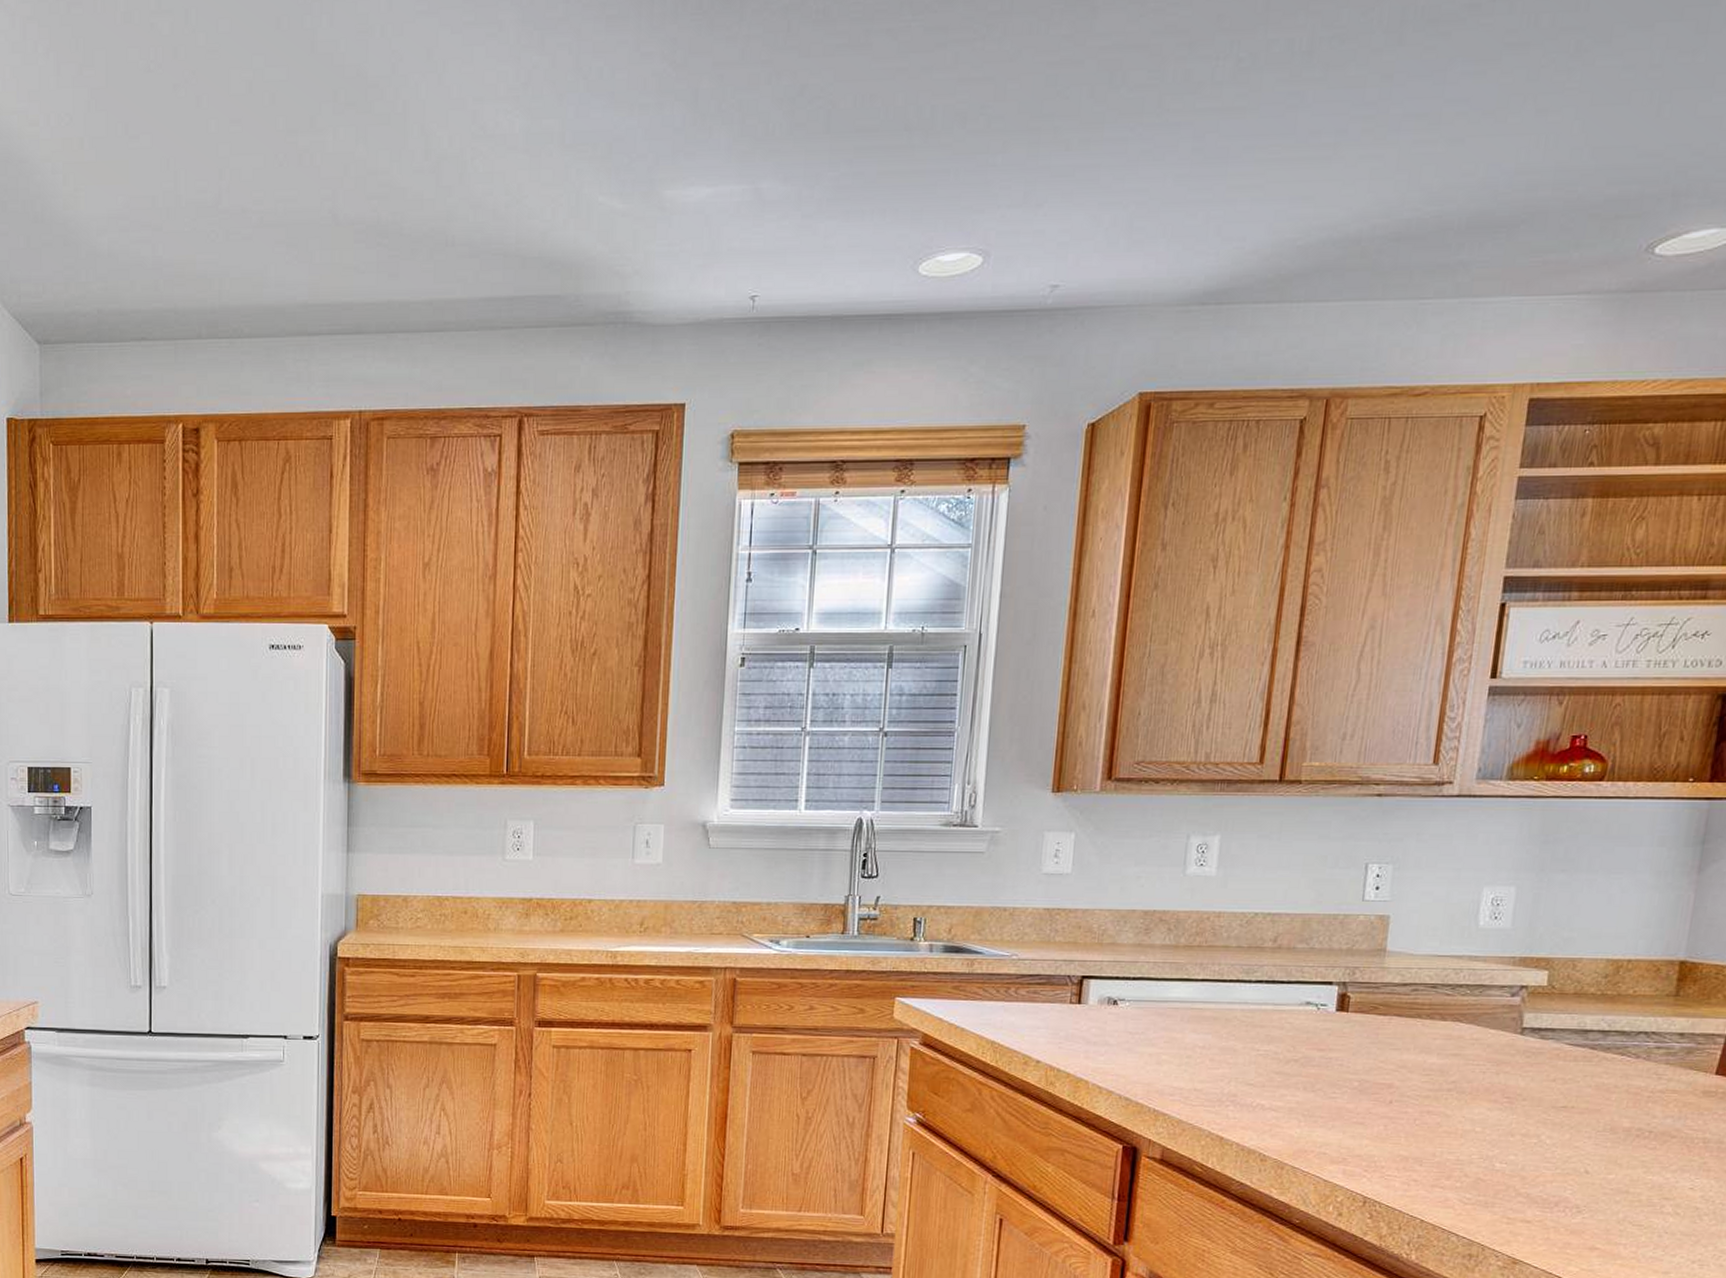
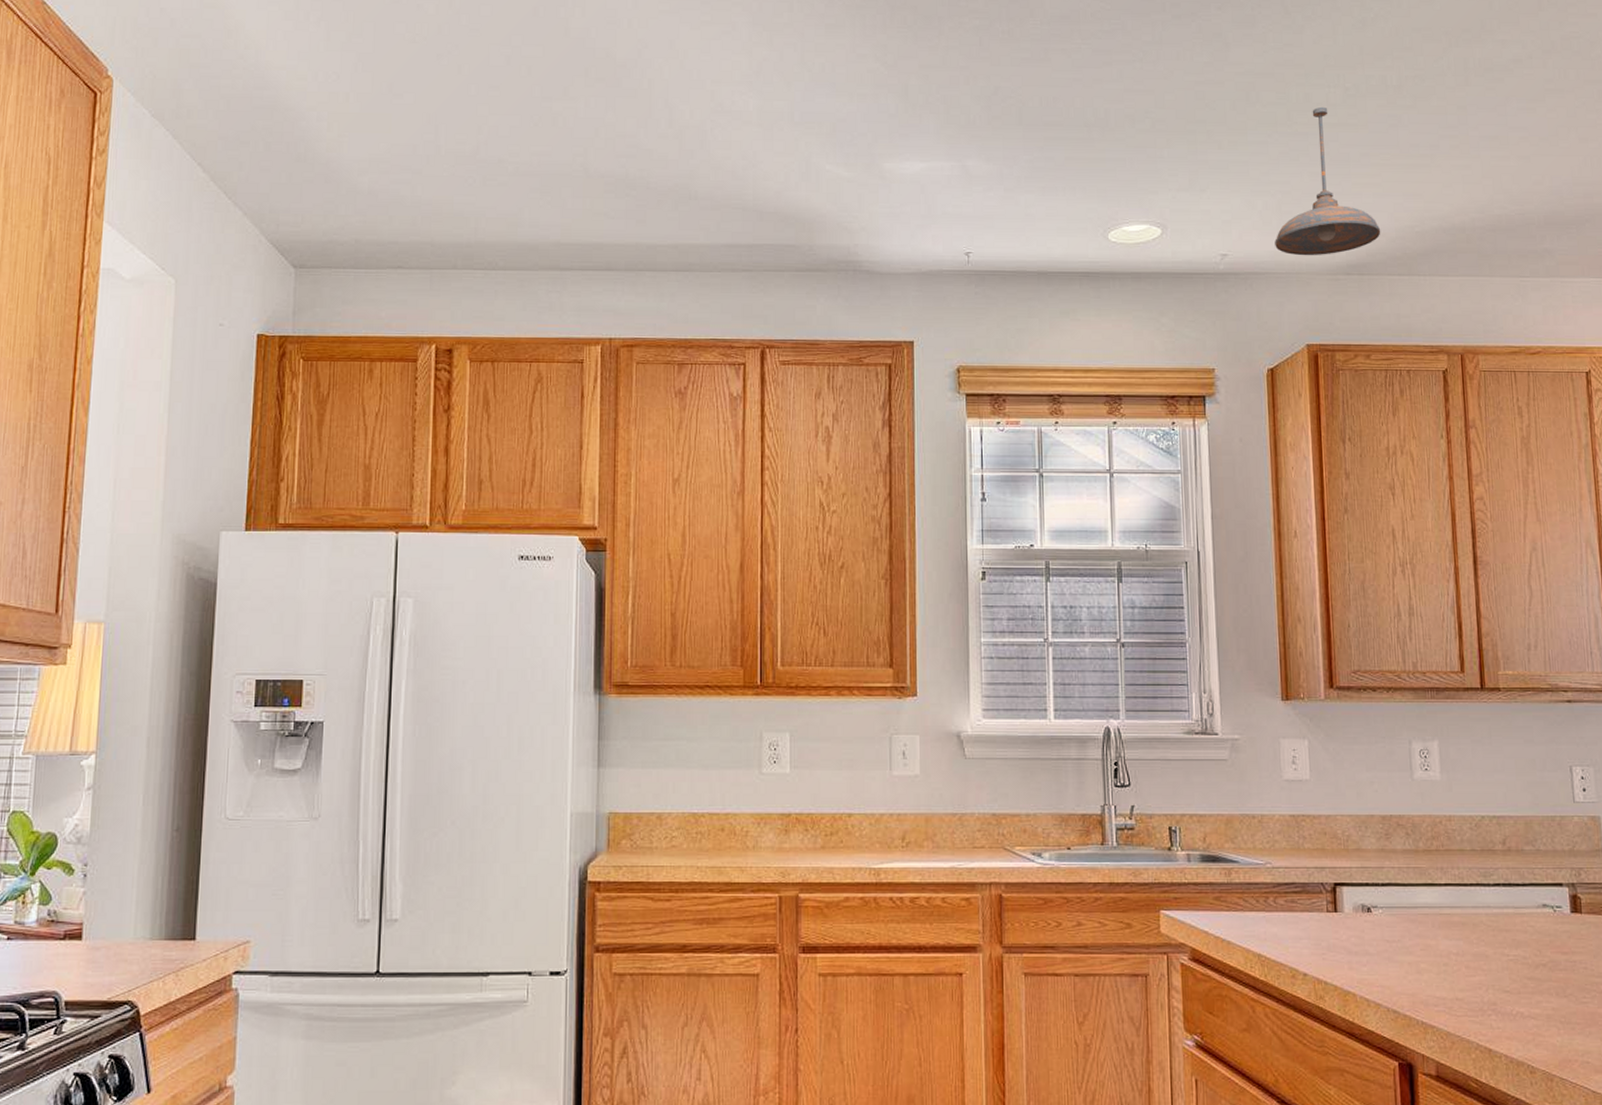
pendant light: none [1118,86,1254,284] -> present [1275,106,1381,256]

